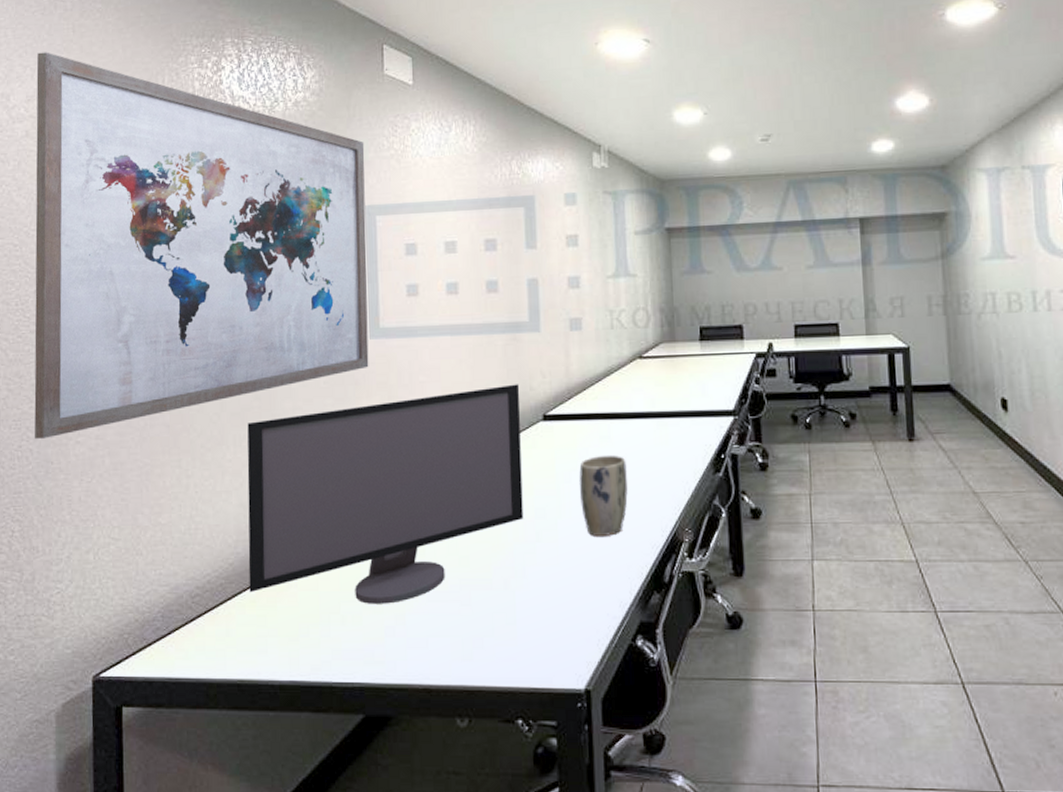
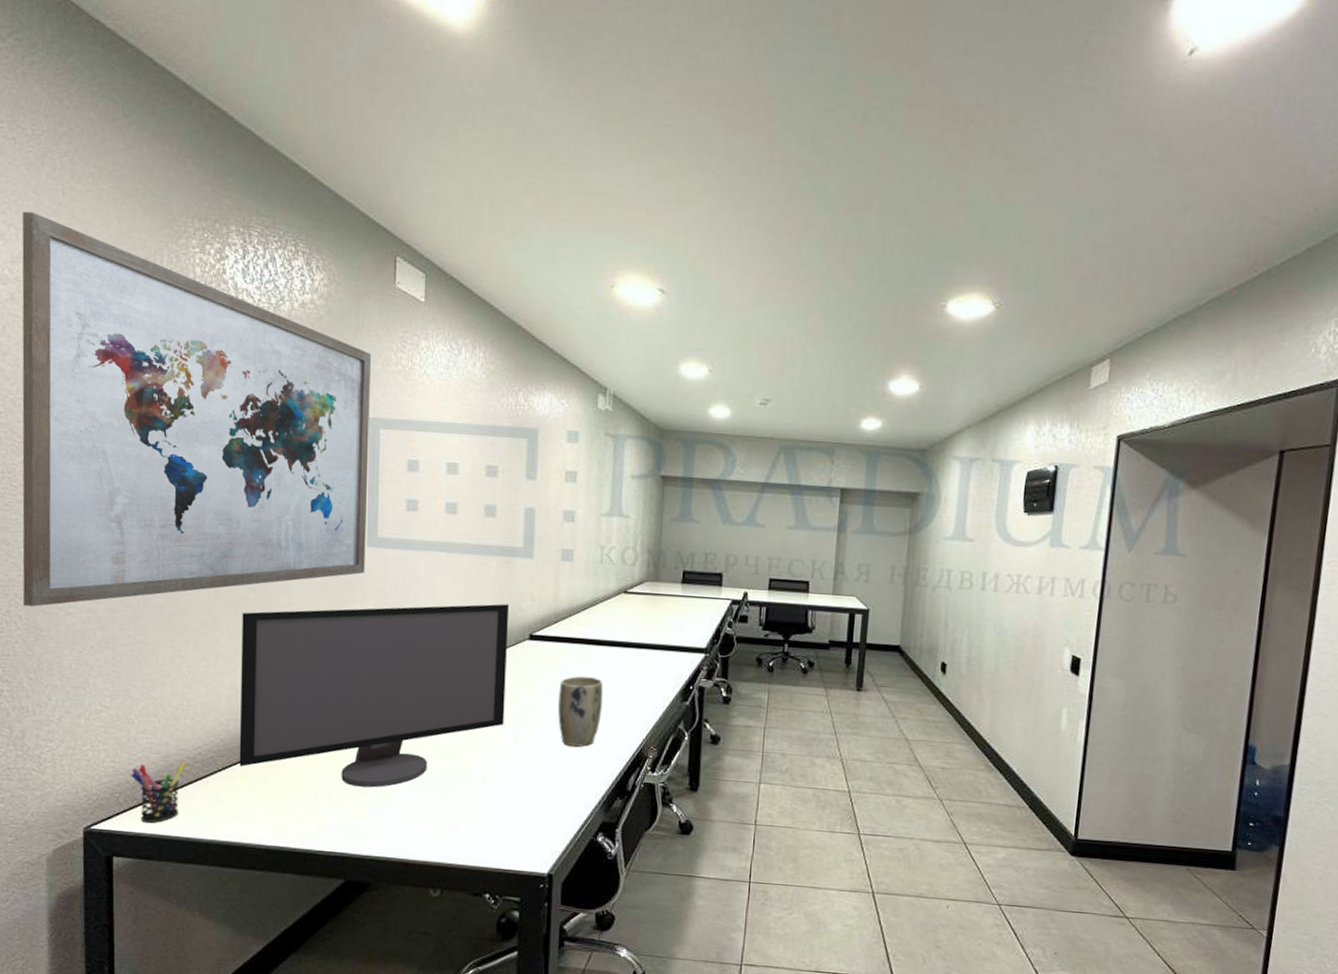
pen holder: none [139,592,195,666] -> present [131,761,186,823]

